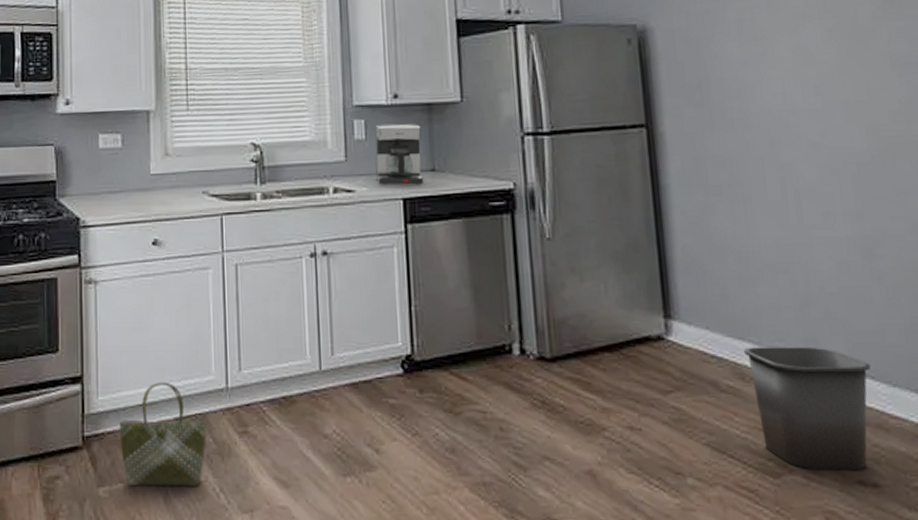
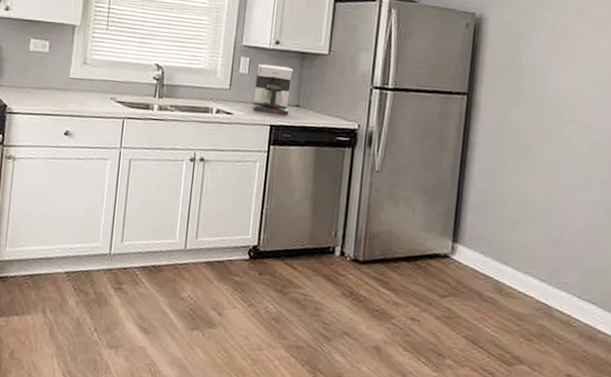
shopping bag: present [119,381,208,487] -> none [19,242,91,325]
waste bin: present [744,346,872,471] -> none [505,270,594,368]

